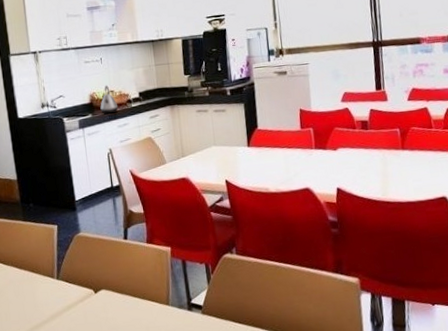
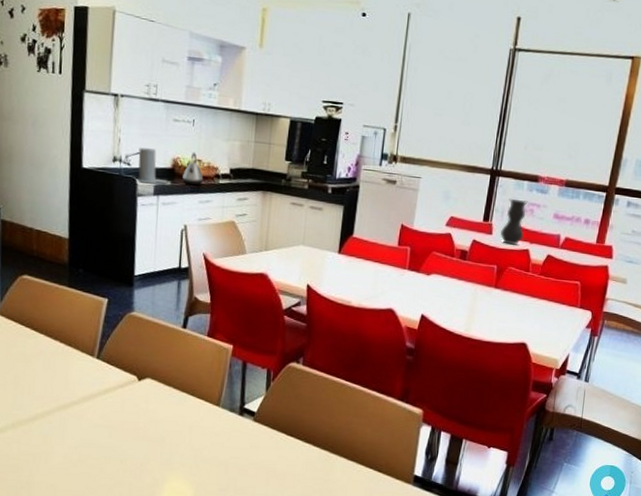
paper towel: none [61,90,89,121] -> present [138,147,168,185]
vase: none [395,63,419,107] -> present [500,198,528,245]

